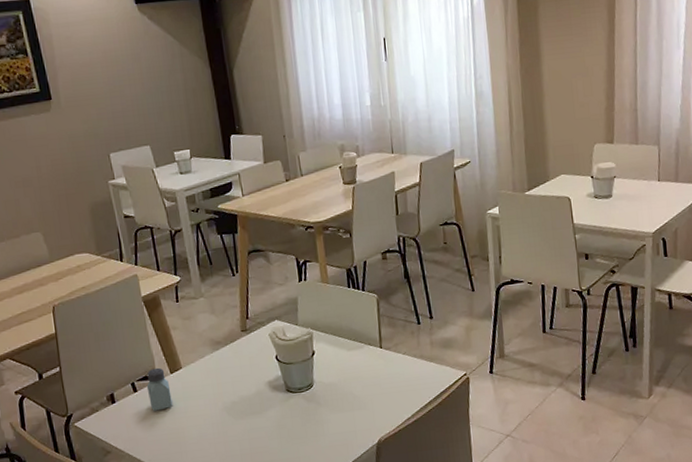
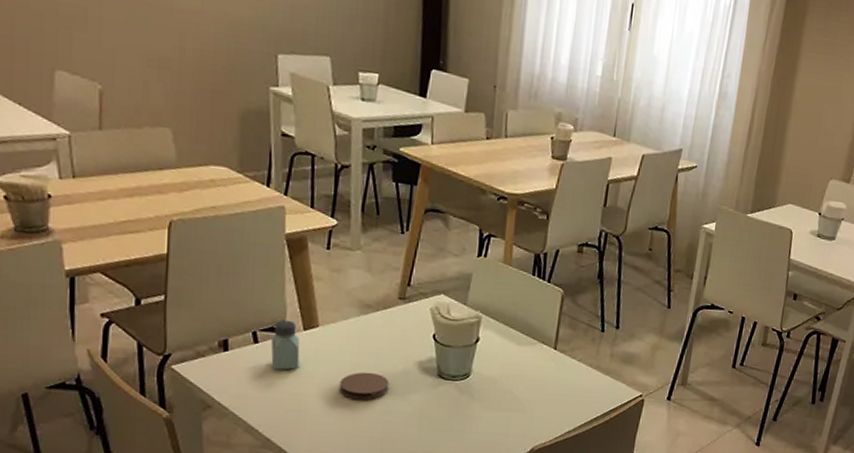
coaster: none [207,398,249,424] -> present [339,372,390,400]

